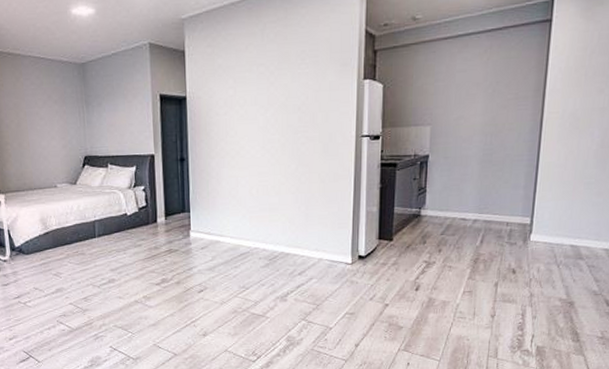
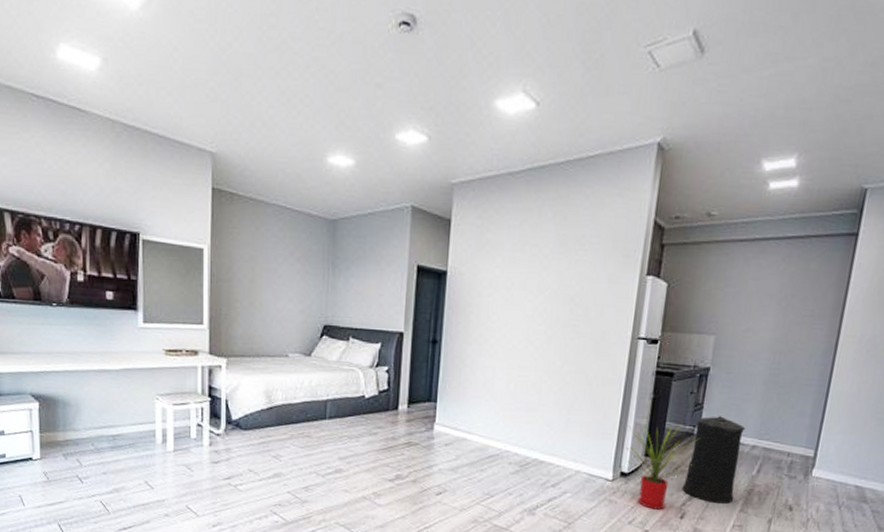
house plant: none [360,206,426,285] -> present [626,418,700,510]
trash can: none [414,197,466,274] -> present [681,416,746,504]

